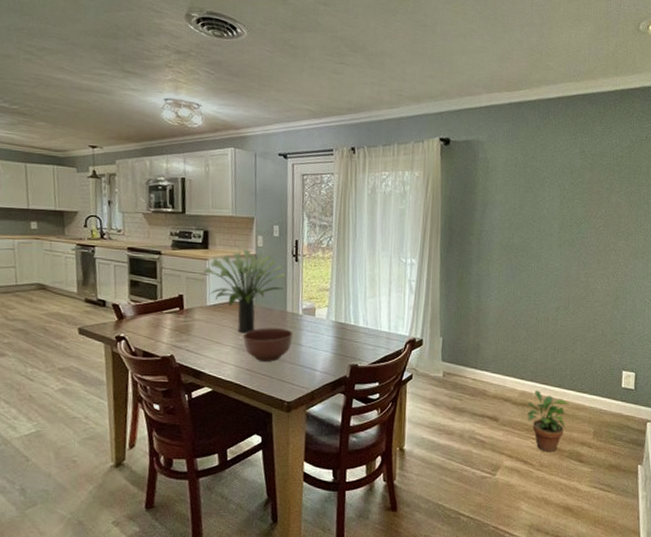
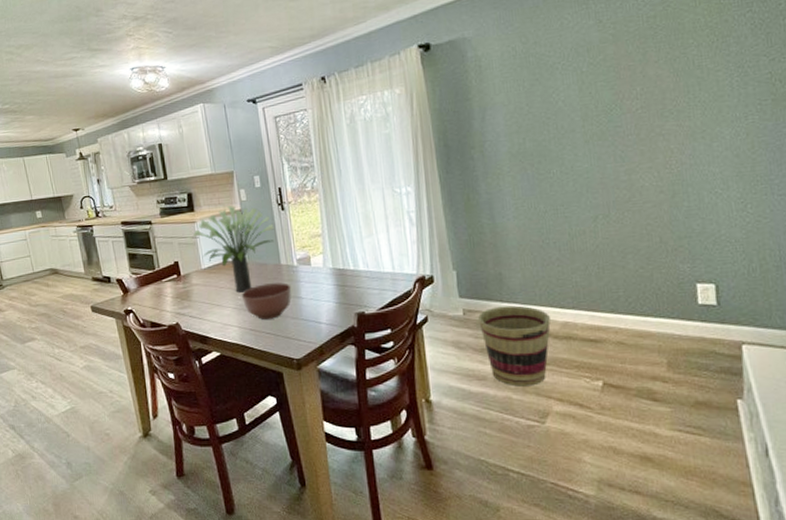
basket: none [455,372,512,443] -> present [478,305,551,387]
potted plant: present [527,390,570,453] -> none [574,319,629,392]

